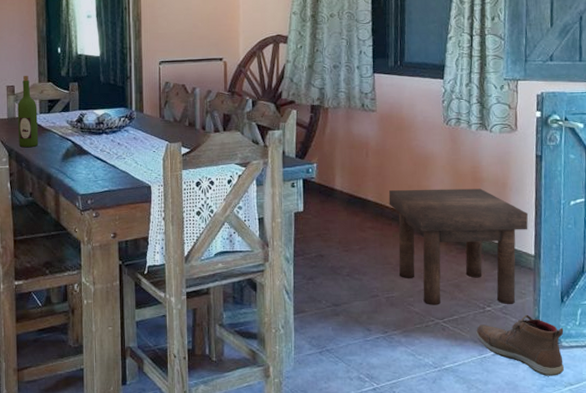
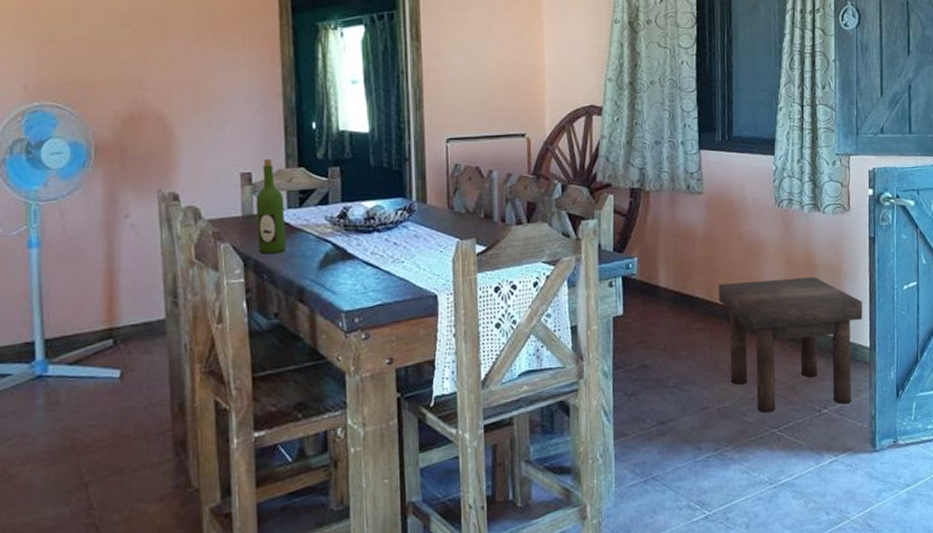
boot: present [476,314,565,376] -> none [813,413,902,480]

